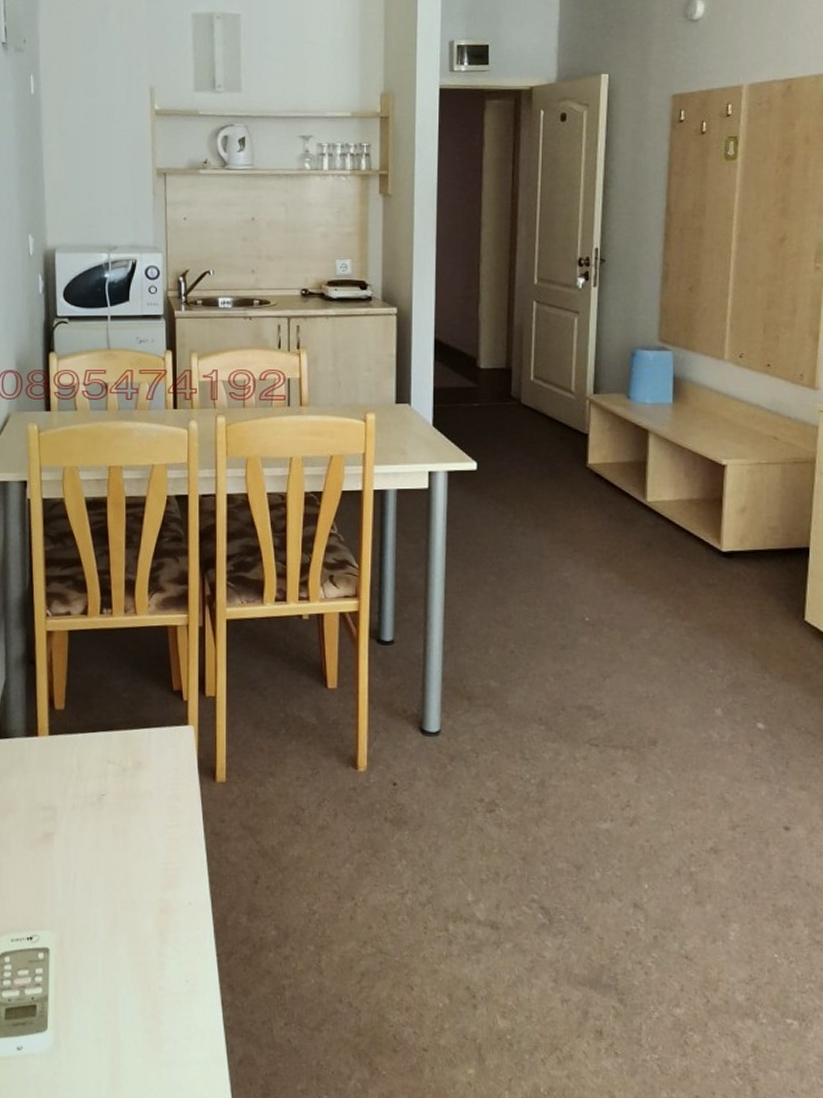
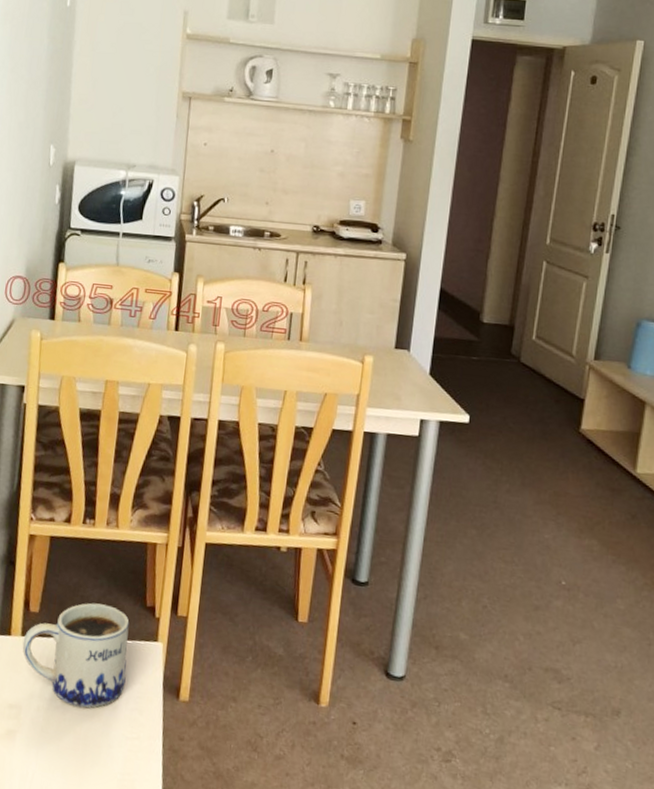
mug: none [51,693,160,801] -> present [22,603,129,708]

